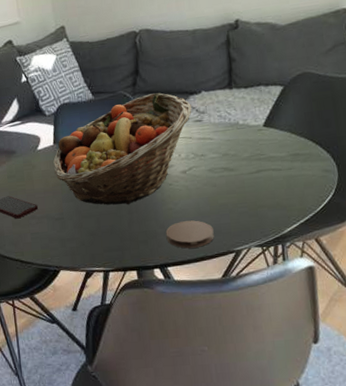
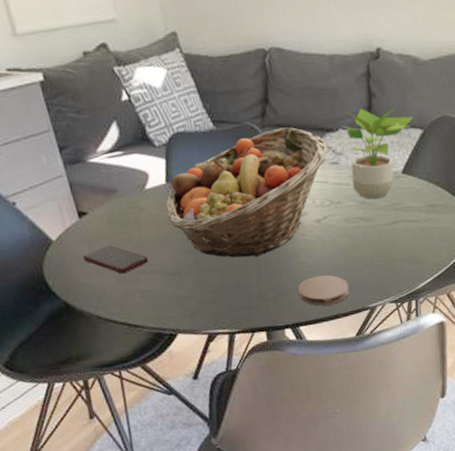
potted plant: none [203,67,273,151] -> present [341,105,414,200]

